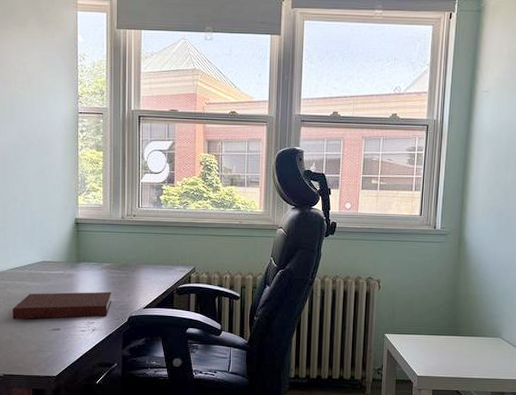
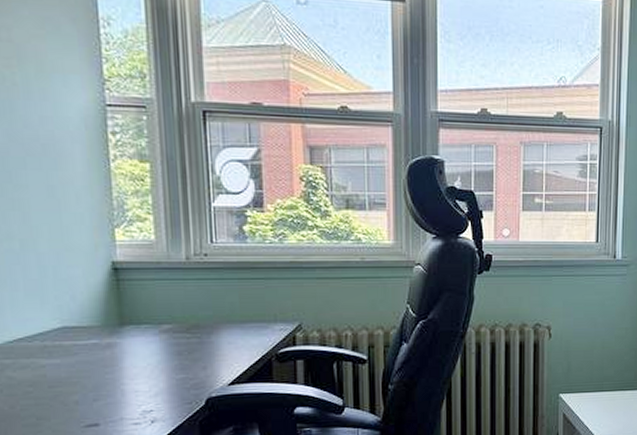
notebook: present [12,291,112,320] -> none [17,365,179,417]

